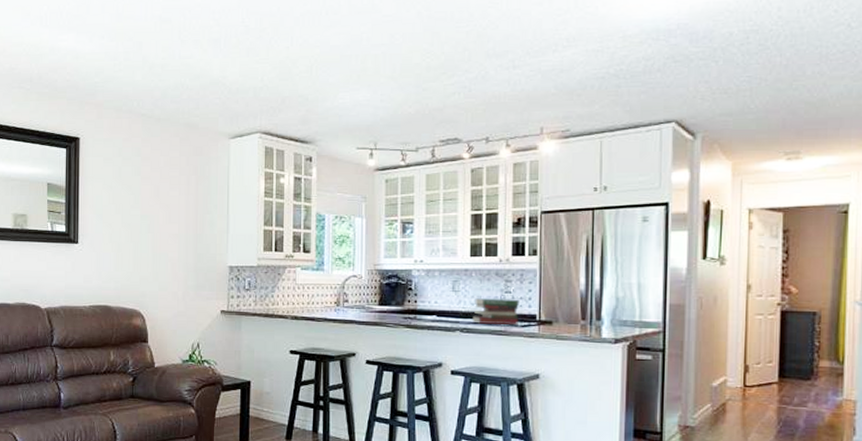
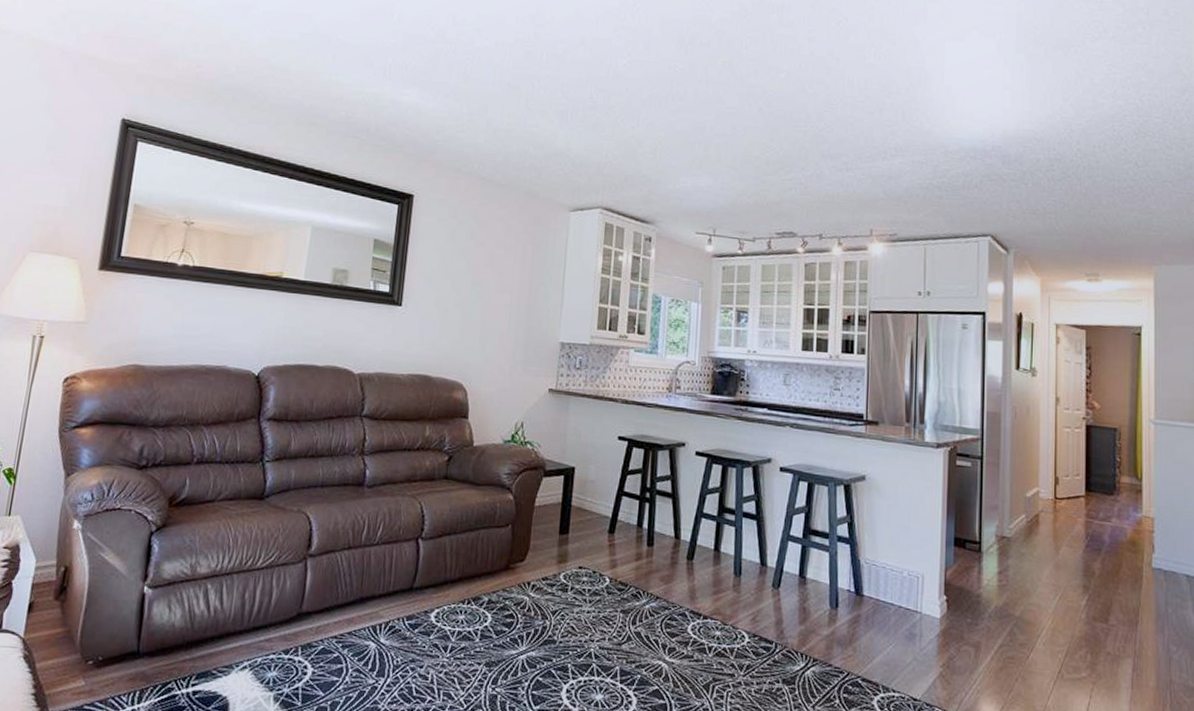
books: present [473,298,519,325] -> none [803,393,847,423]

